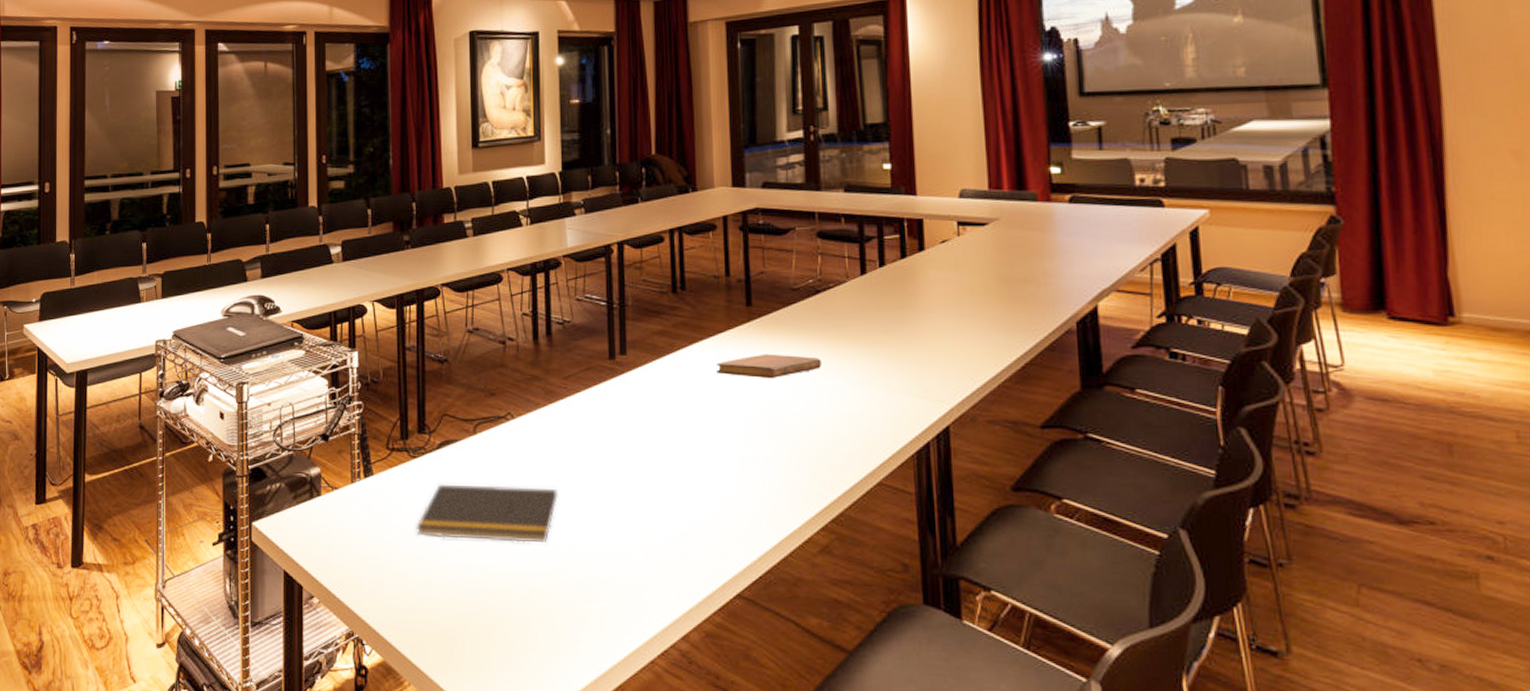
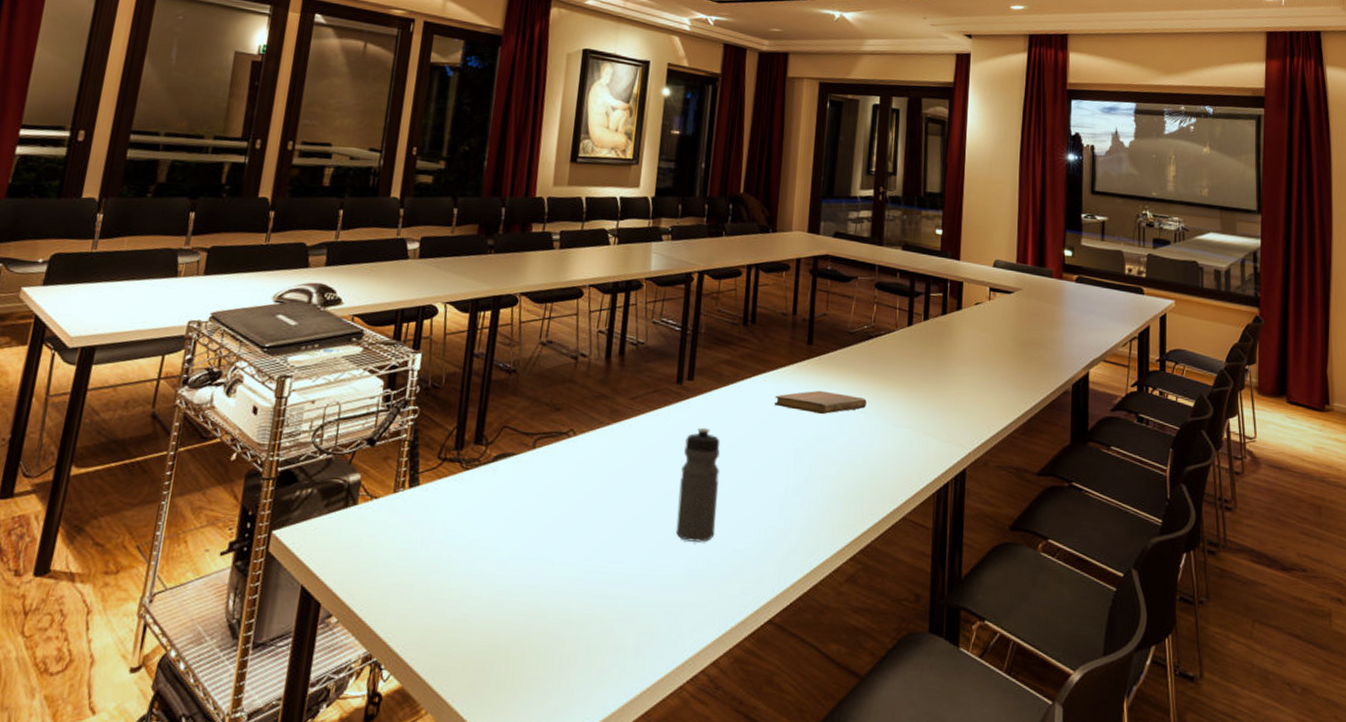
notepad: present [416,484,558,543] -> none [457,498,610,563]
water bottle: none [625,401,669,518] -> present [675,427,721,542]

